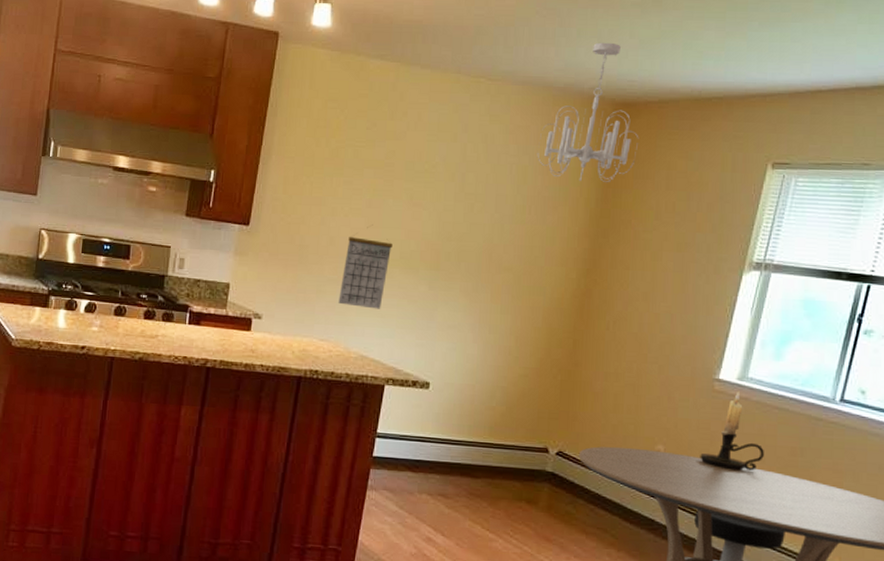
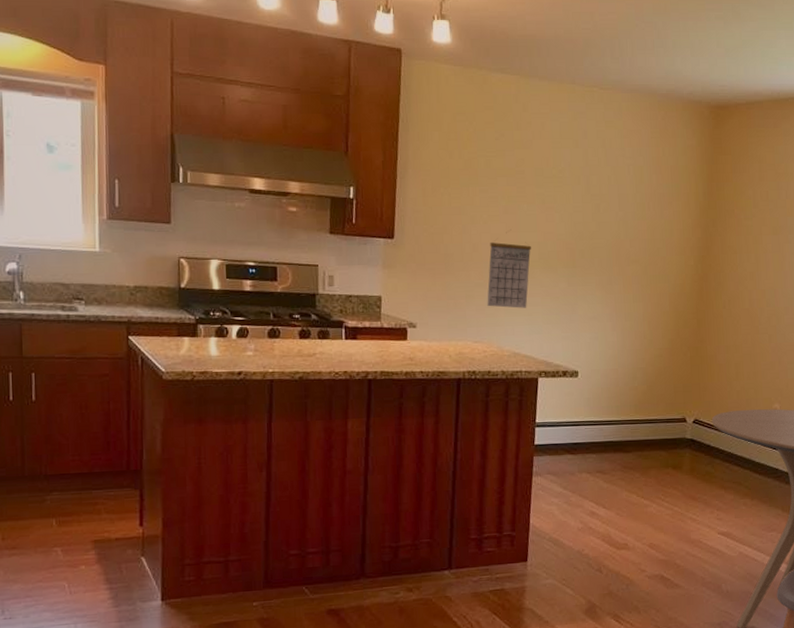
chandelier: present [537,42,639,183] -> none [649,52,734,178]

